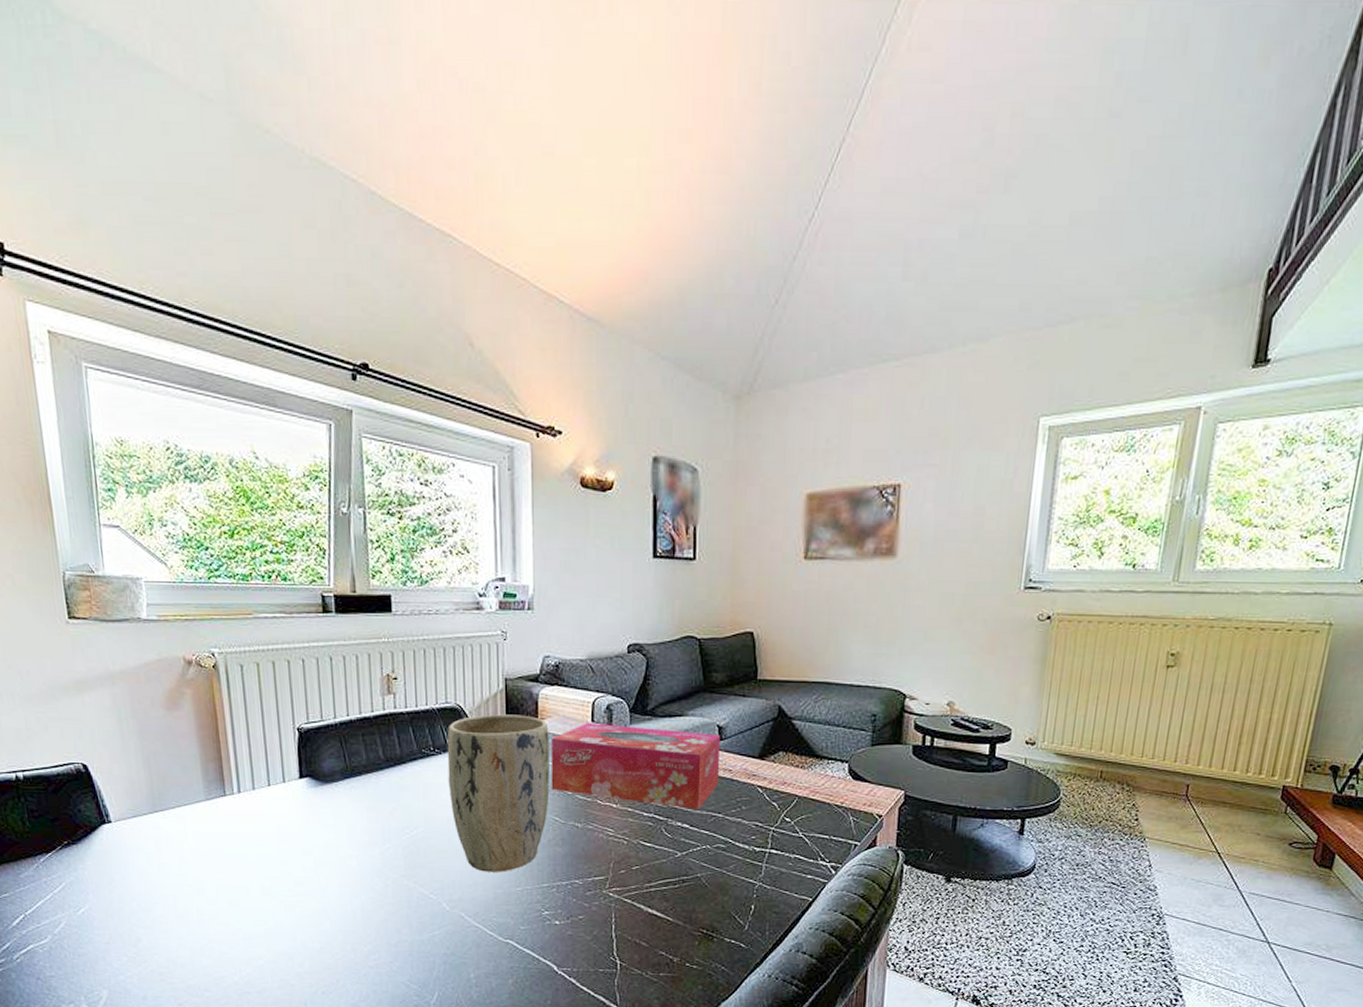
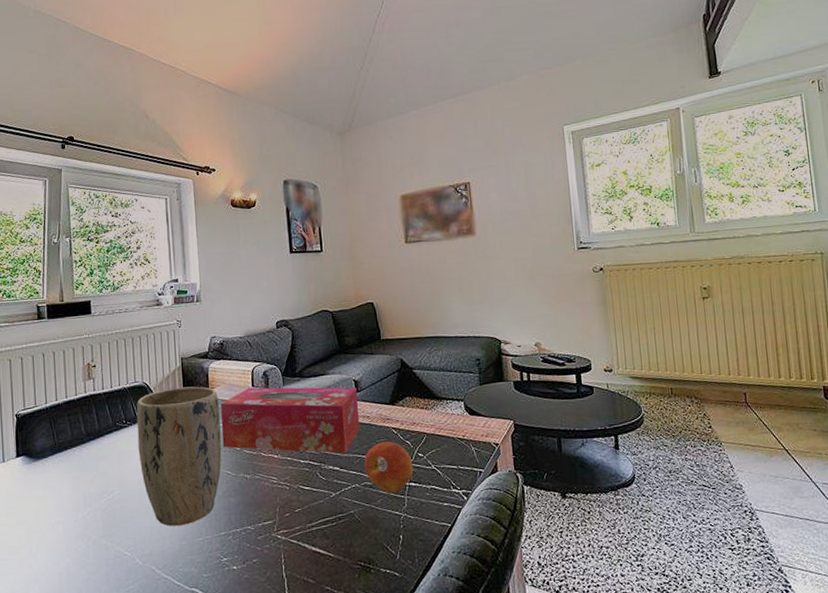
fruit: none [719,801,777,859] -> present [364,441,414,493]

